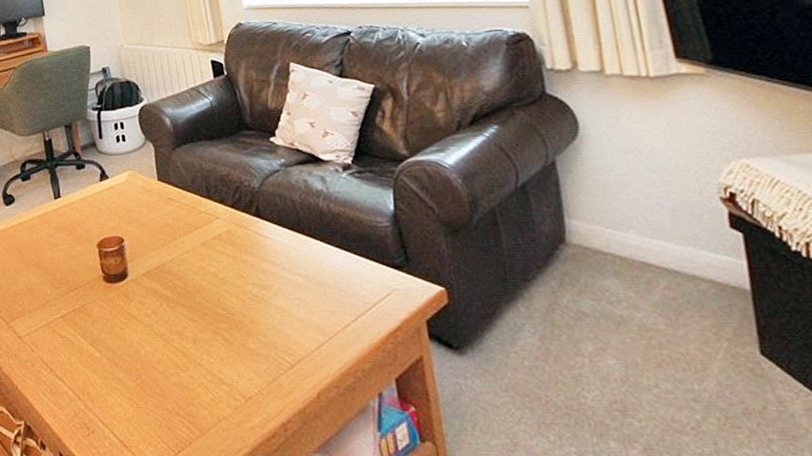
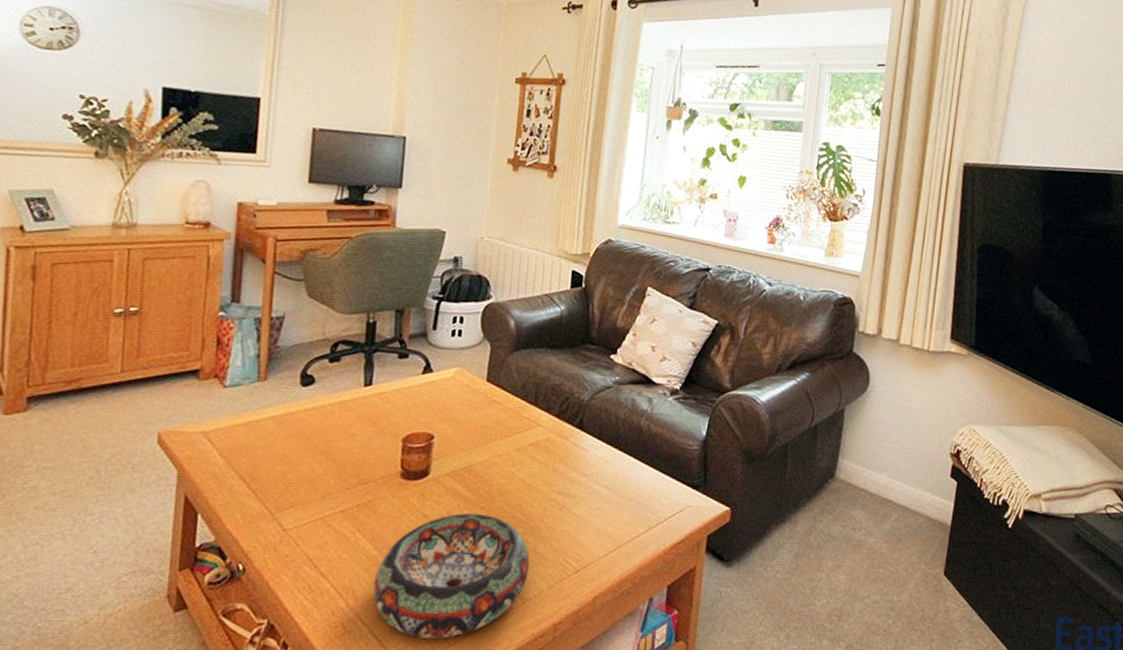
decorative bowl: none [103,312,244,439] -> present [373,513,530,639]

